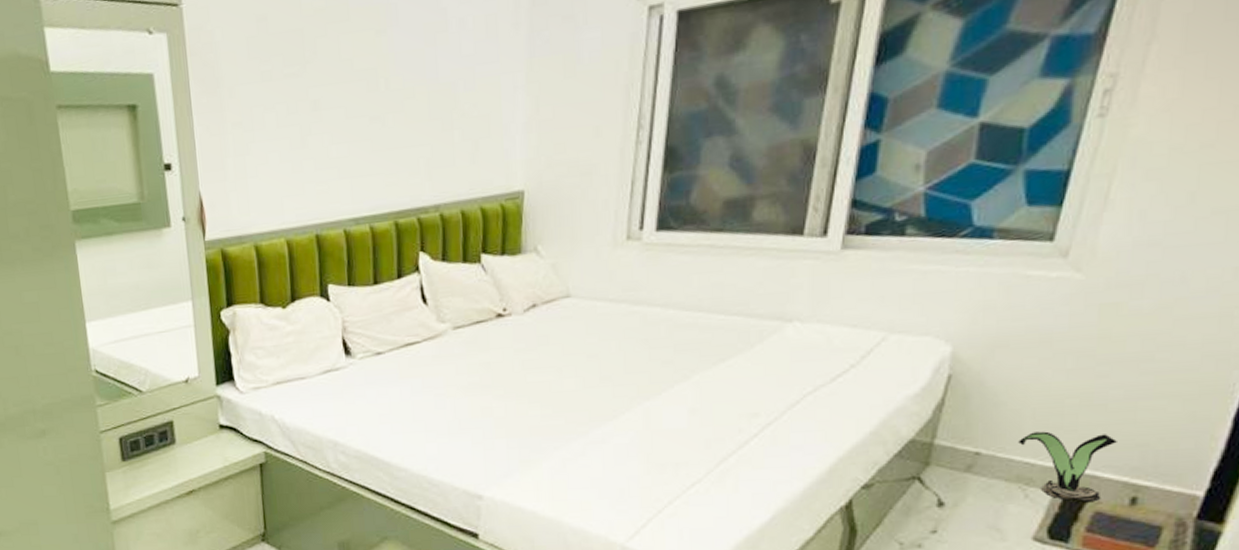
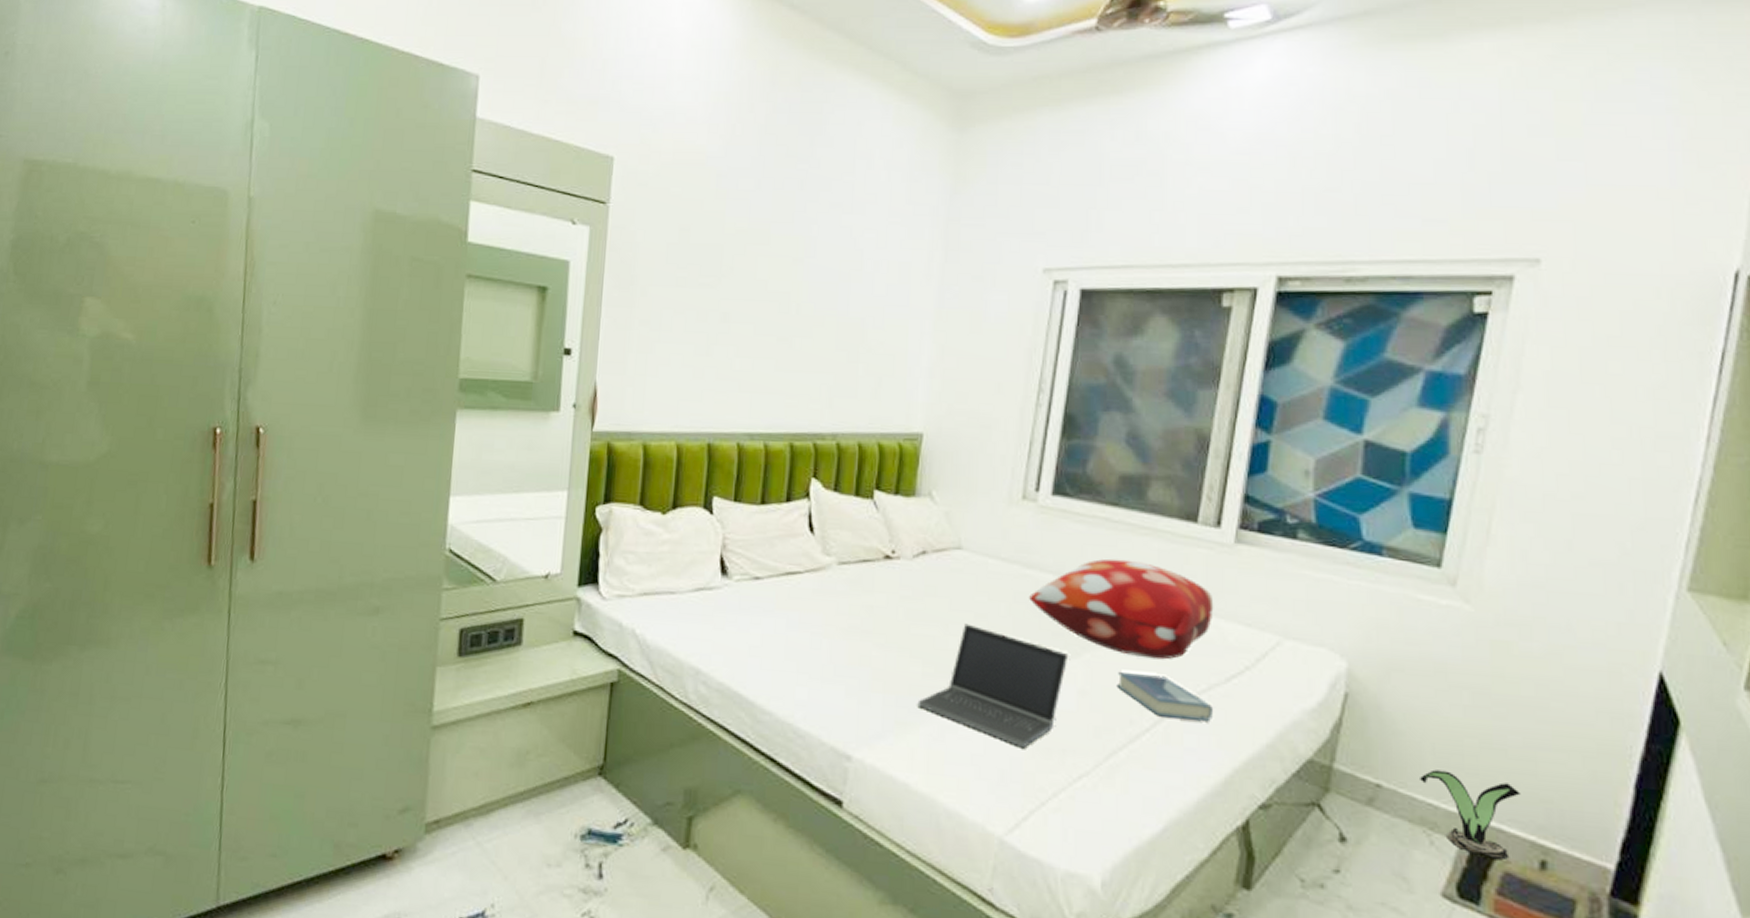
laptop computer: none [539,365,679,467] -> present [917,623,1069,749]
decorative pillow: none [638,282,820,372] -> present [1029,558,1214,660]
hardback book: none [725,385,820,422] -> present [1117,671,1214,721]

